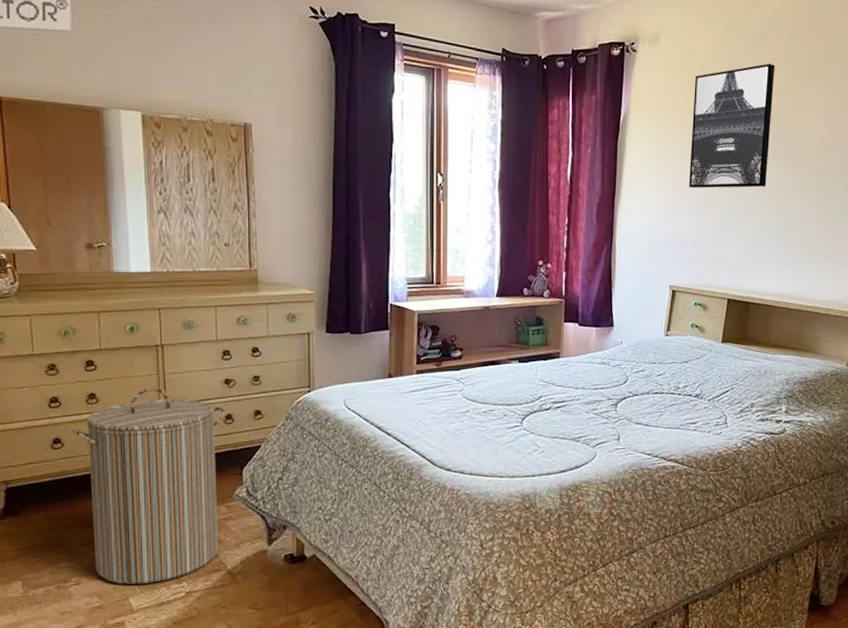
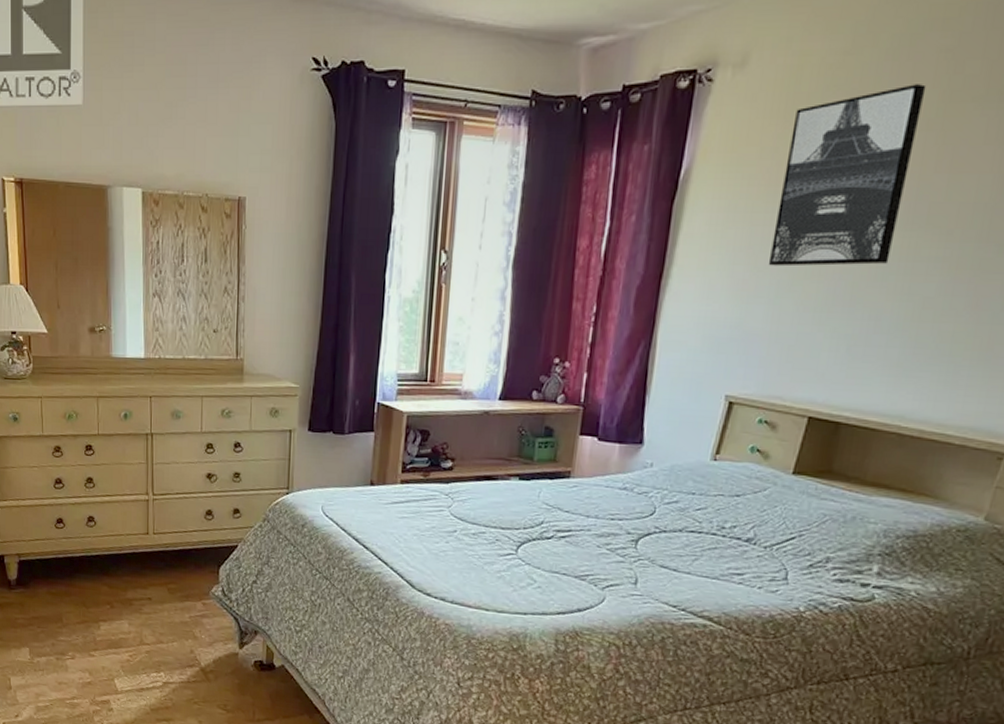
laundry hamper: present [72,387,225,585] -> none [72,475,206,669]

